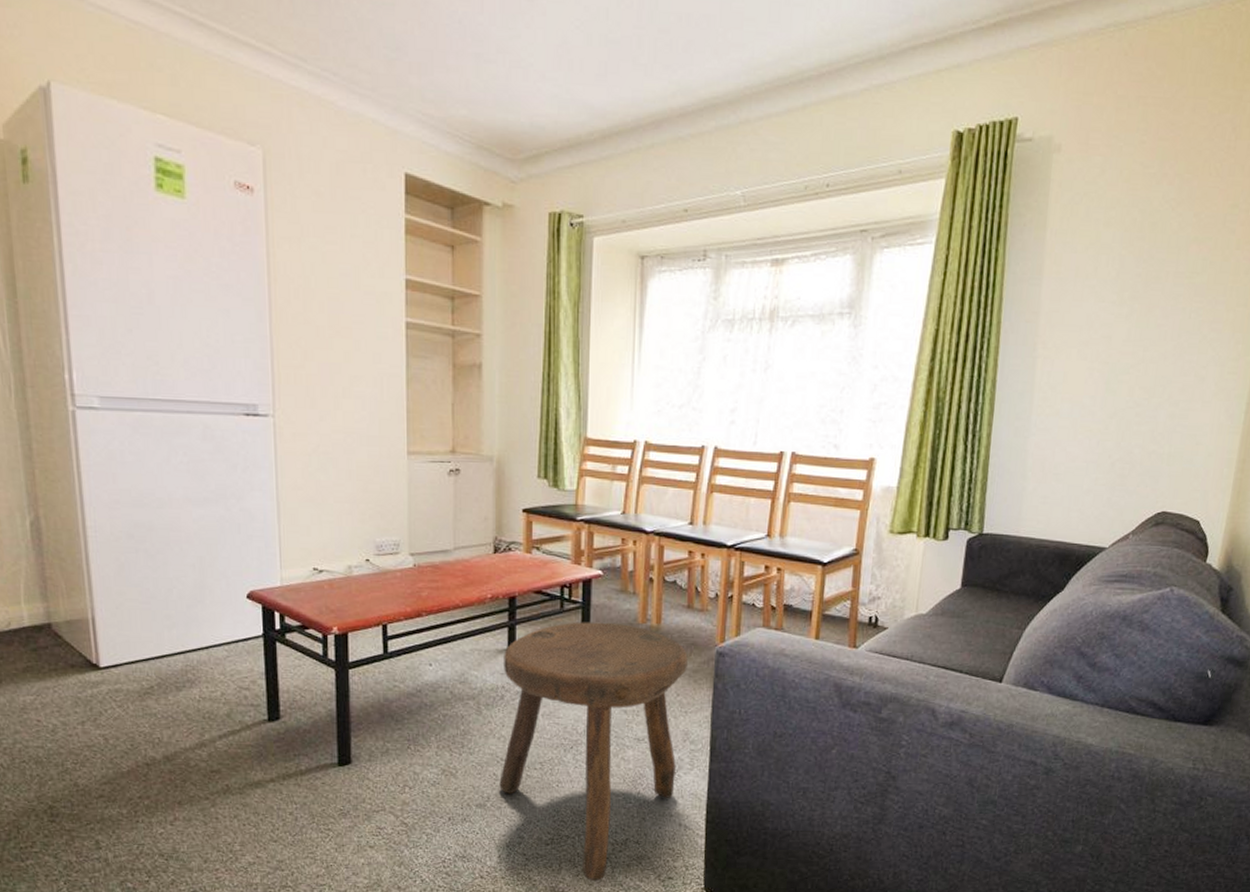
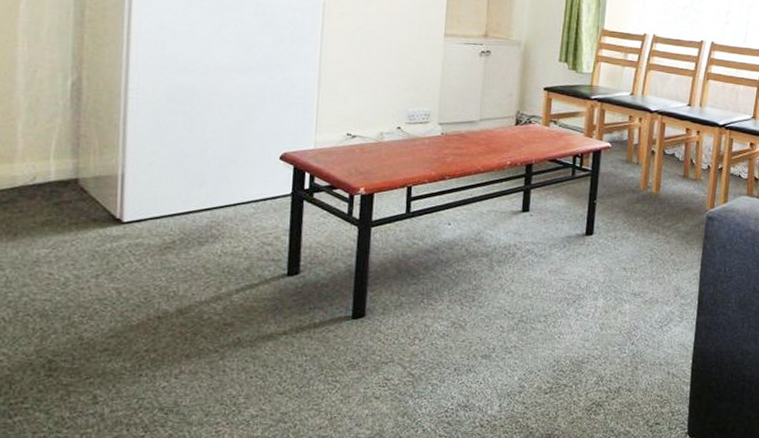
stool: present [499,622,688,882] -> none [505,187,682,429]

